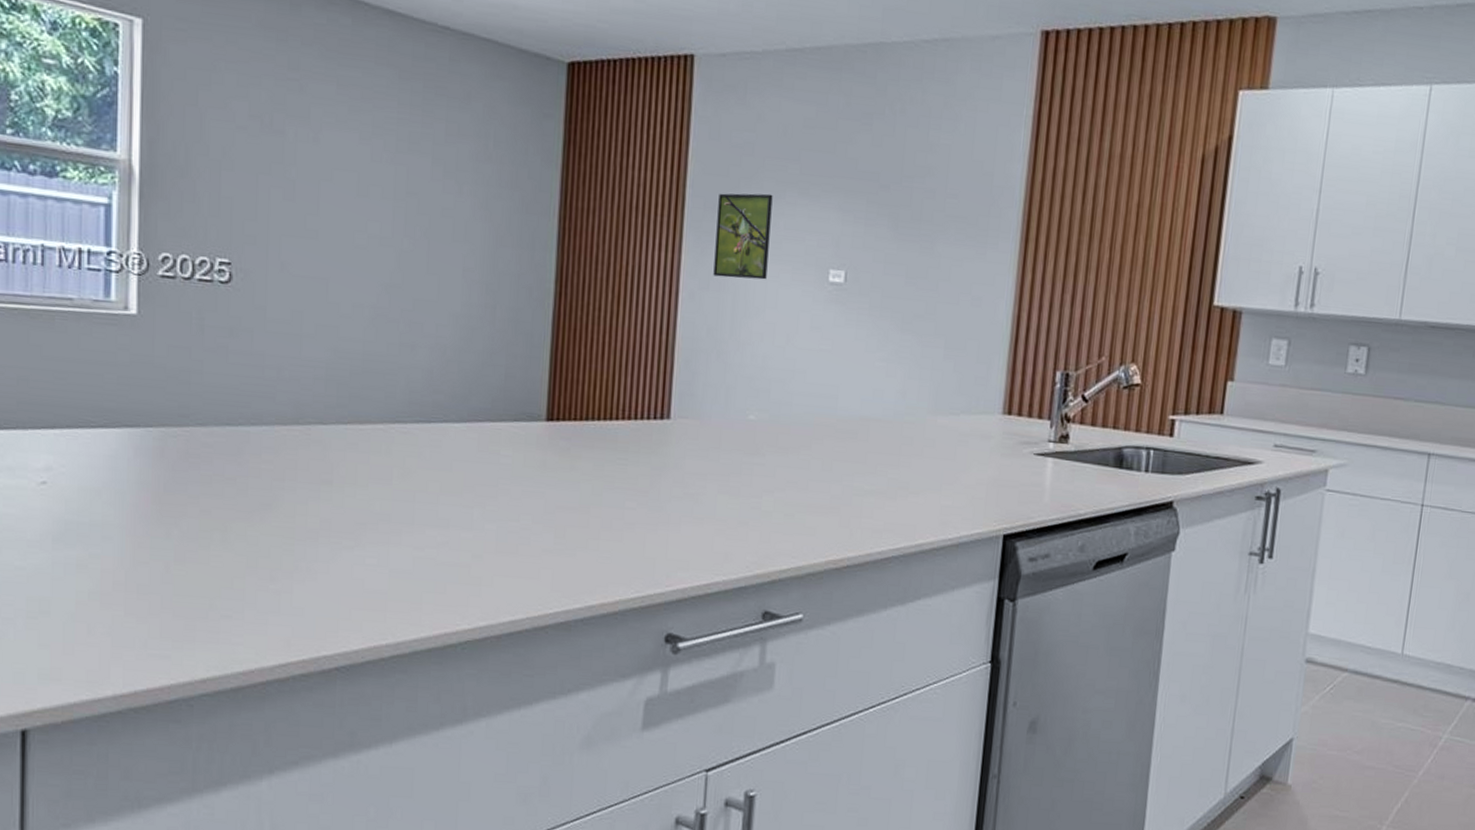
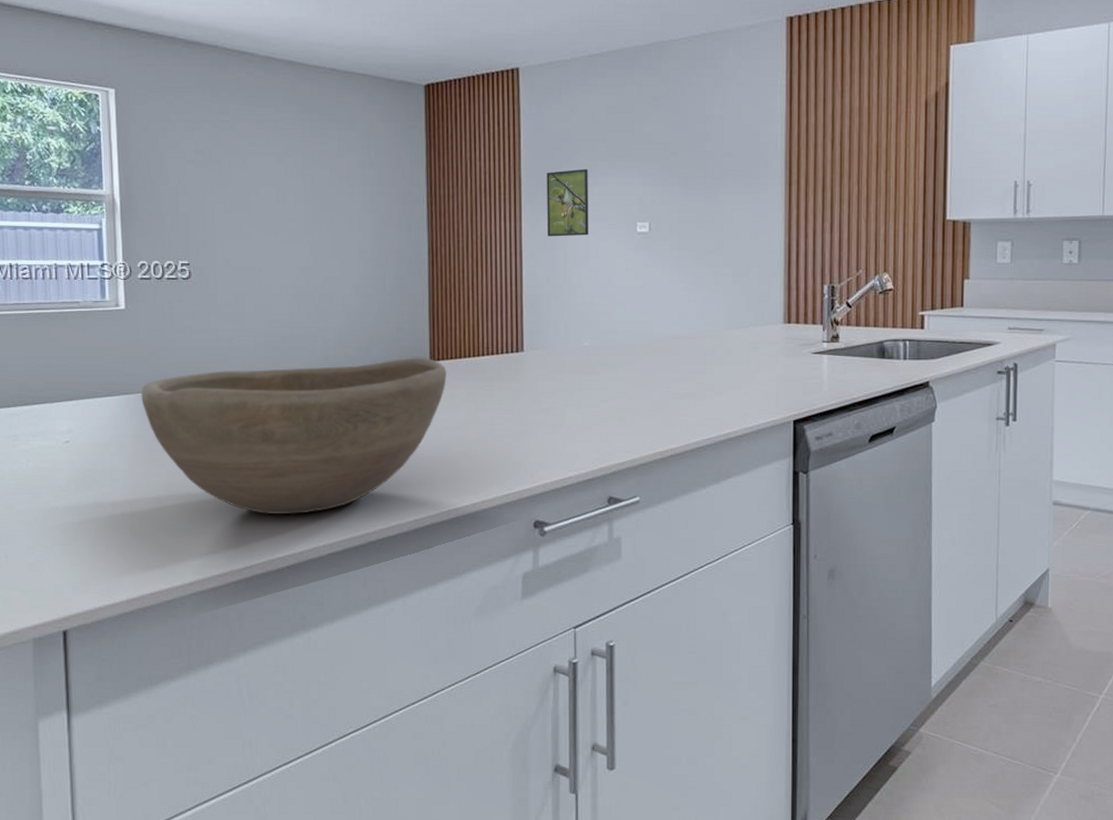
bowl: none [151,407,569,602] -> present [141,358,448,515]

